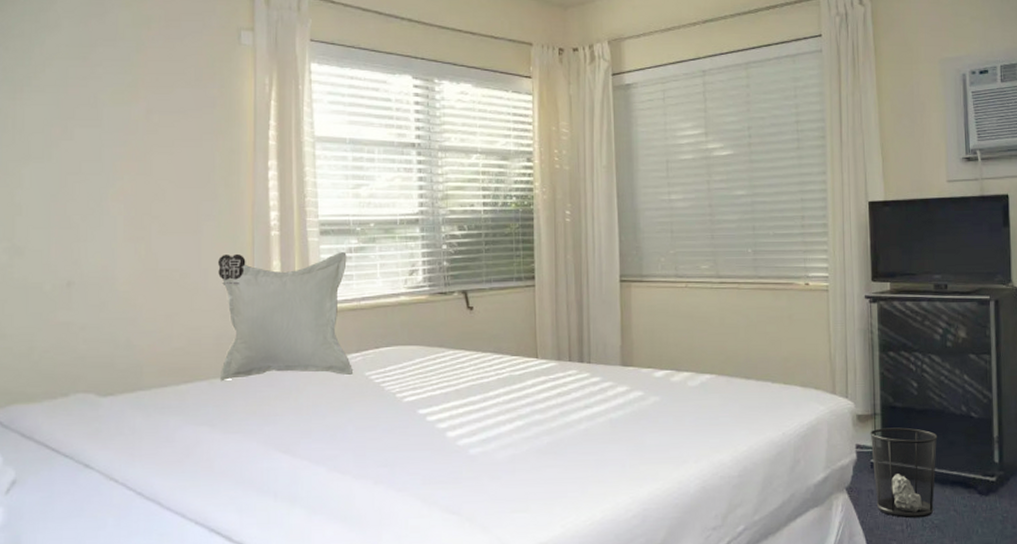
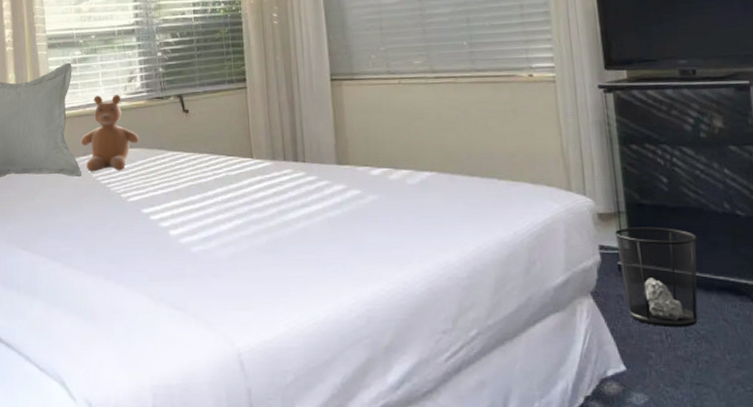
teddy bear: none [352,288,419,370] -> present [80,95,140,172]

